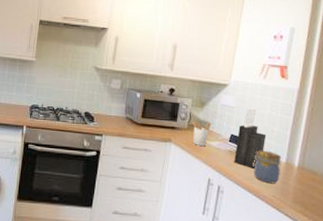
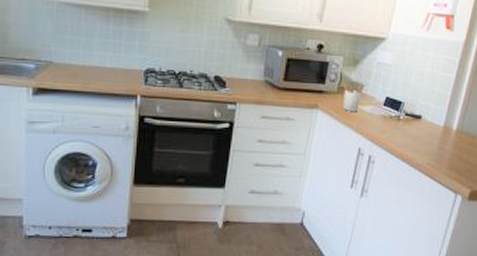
knife block: present [234,107,266,169] -> none [388,65,425,135]
jar: present [253,150,282,184] -> none [408,113,440,151]

